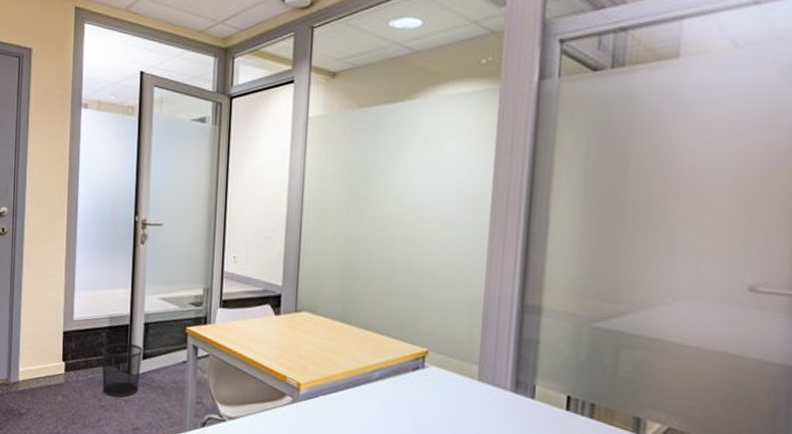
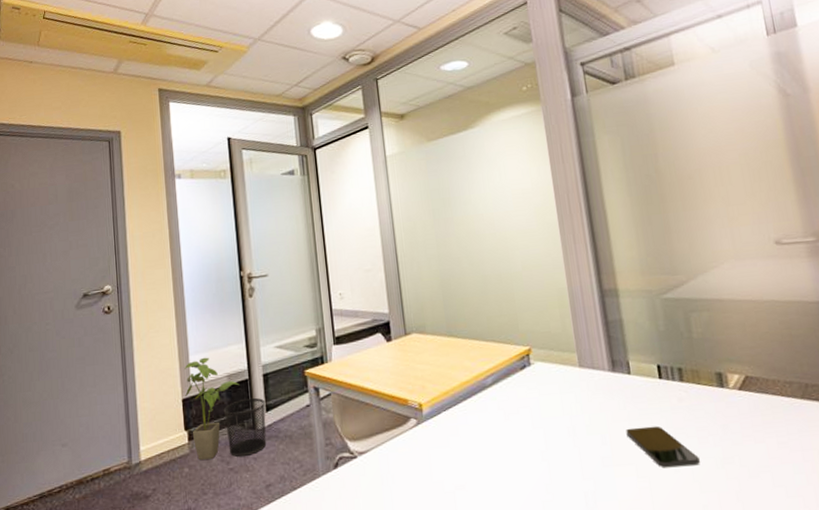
house plant: none [67,295,120,394] -> present [184,357,239,461]

